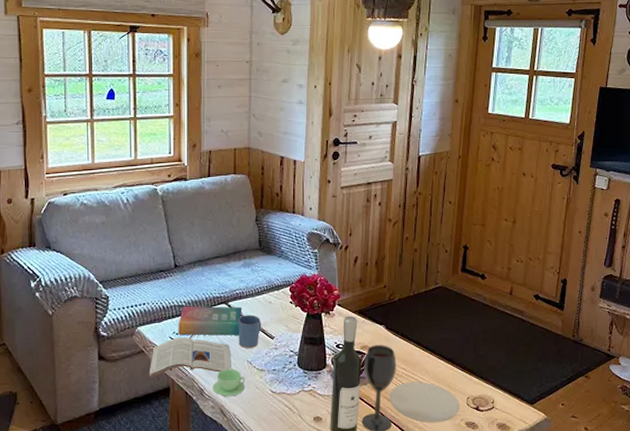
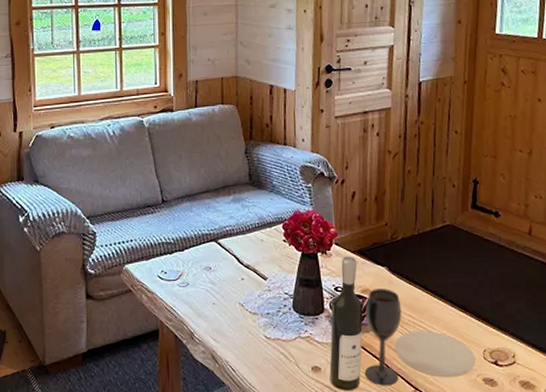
magazine: present [149,337,231,377] -> none [137,276,222,318]
book: present [178,306,243,336] -> none [166,243,233,275]
teacup: present [212,368,246,397] -> none [203,311,238,342]
mug: present [238,315,262,348] -> none [228,253,254,289]

